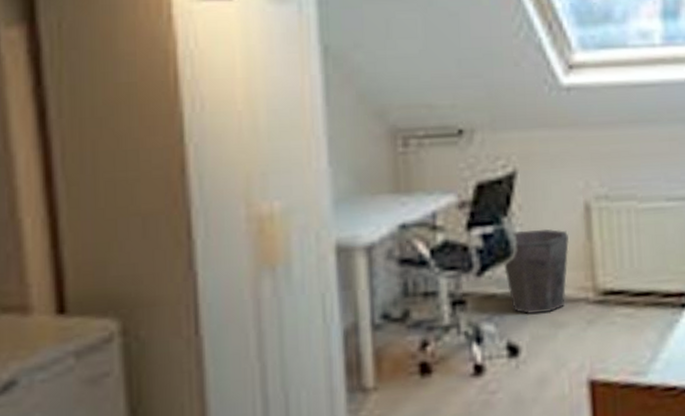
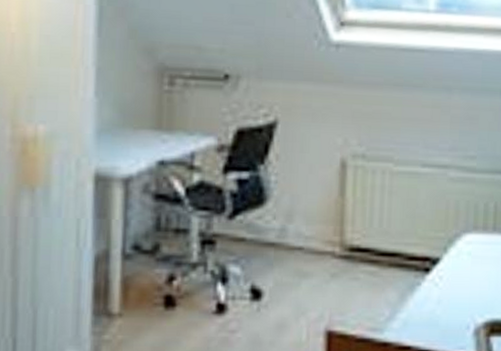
waste bin: present [504,228,569,315] -> none [255,180,322,262]

